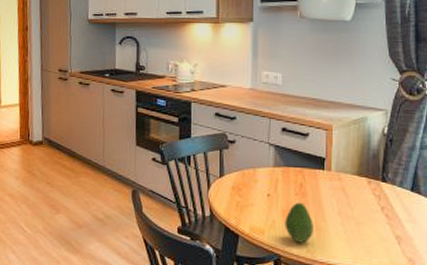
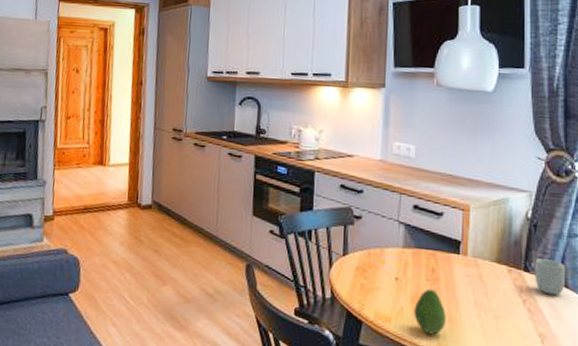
cup: none [391,169,419,202] -> present [534,258,566,296]

